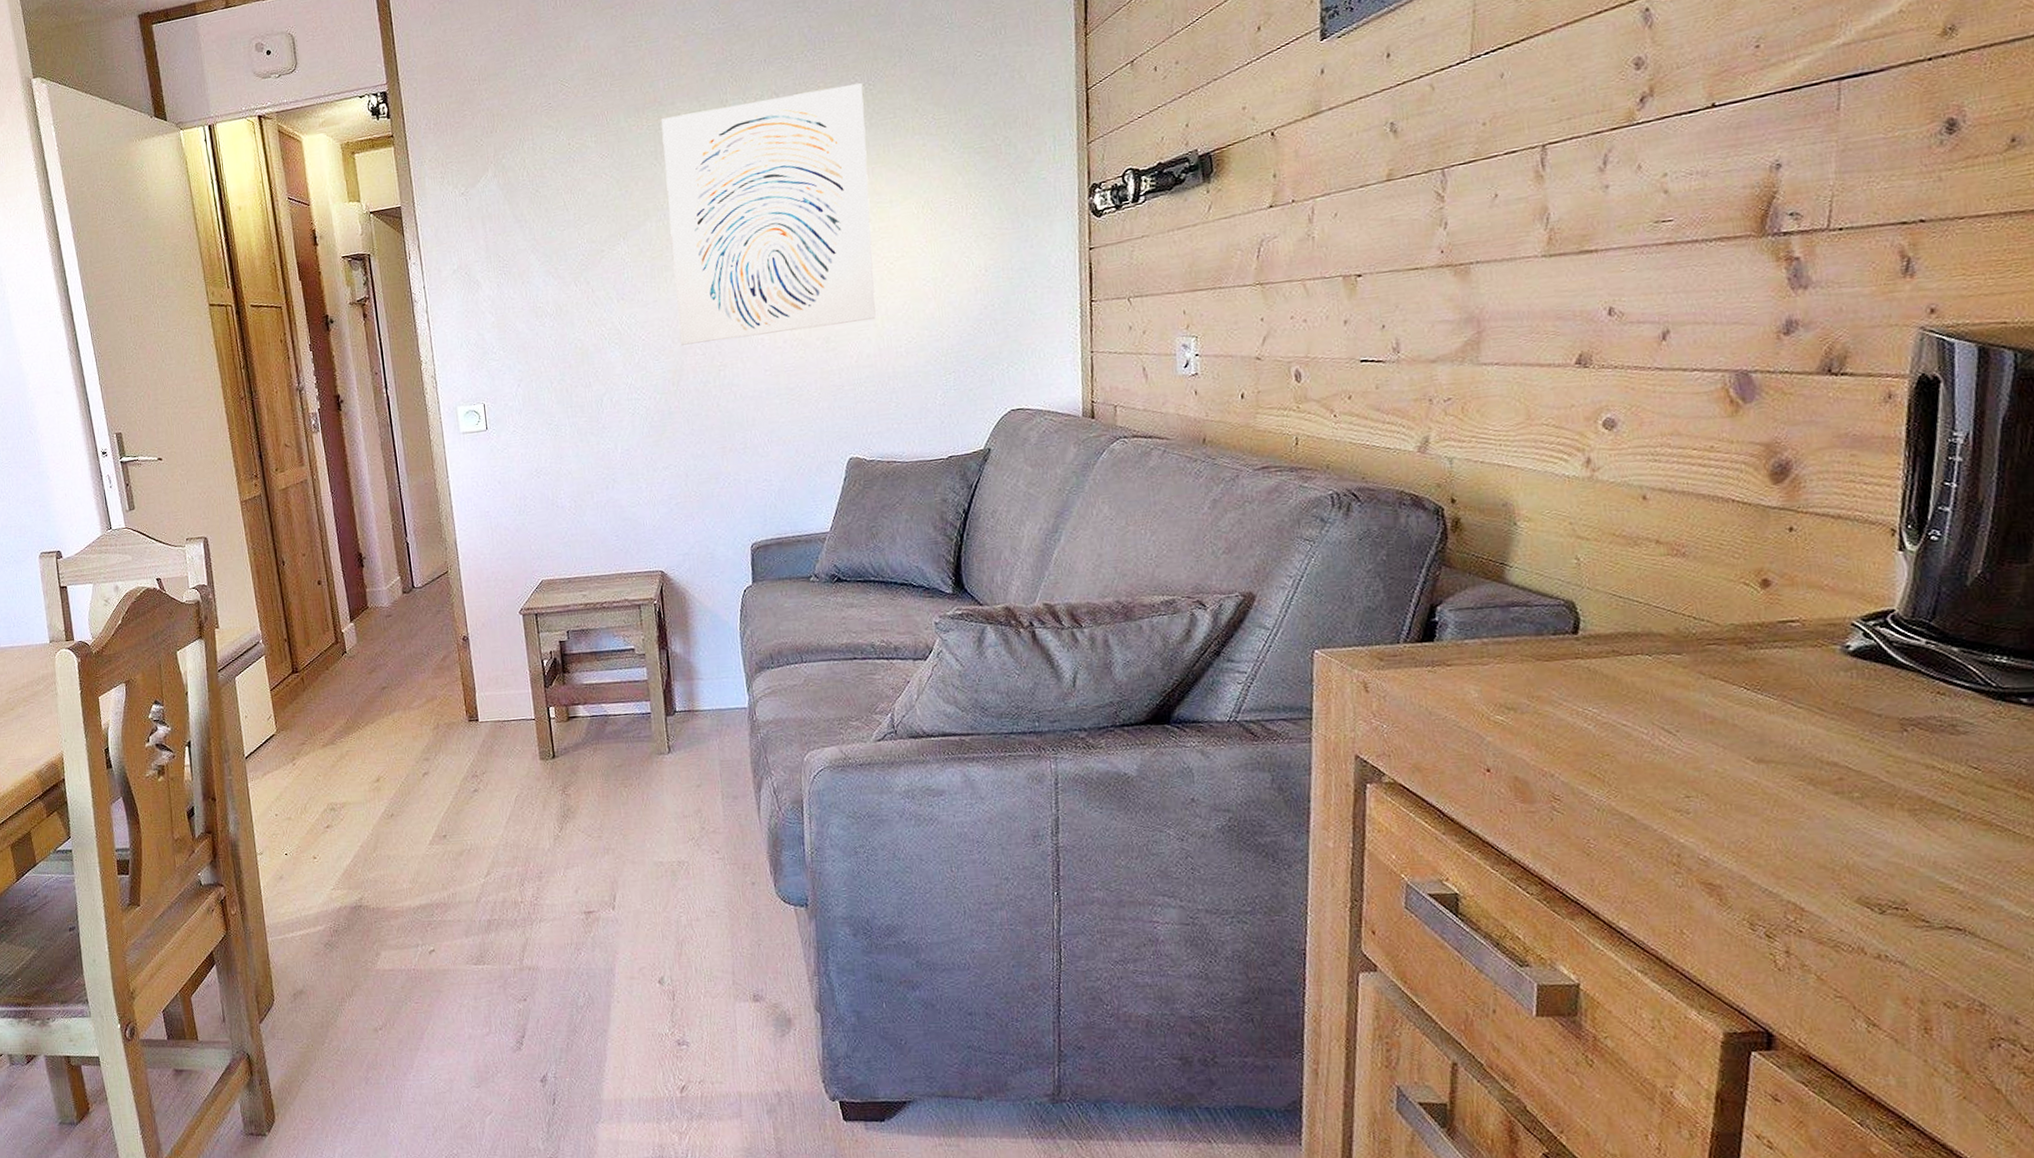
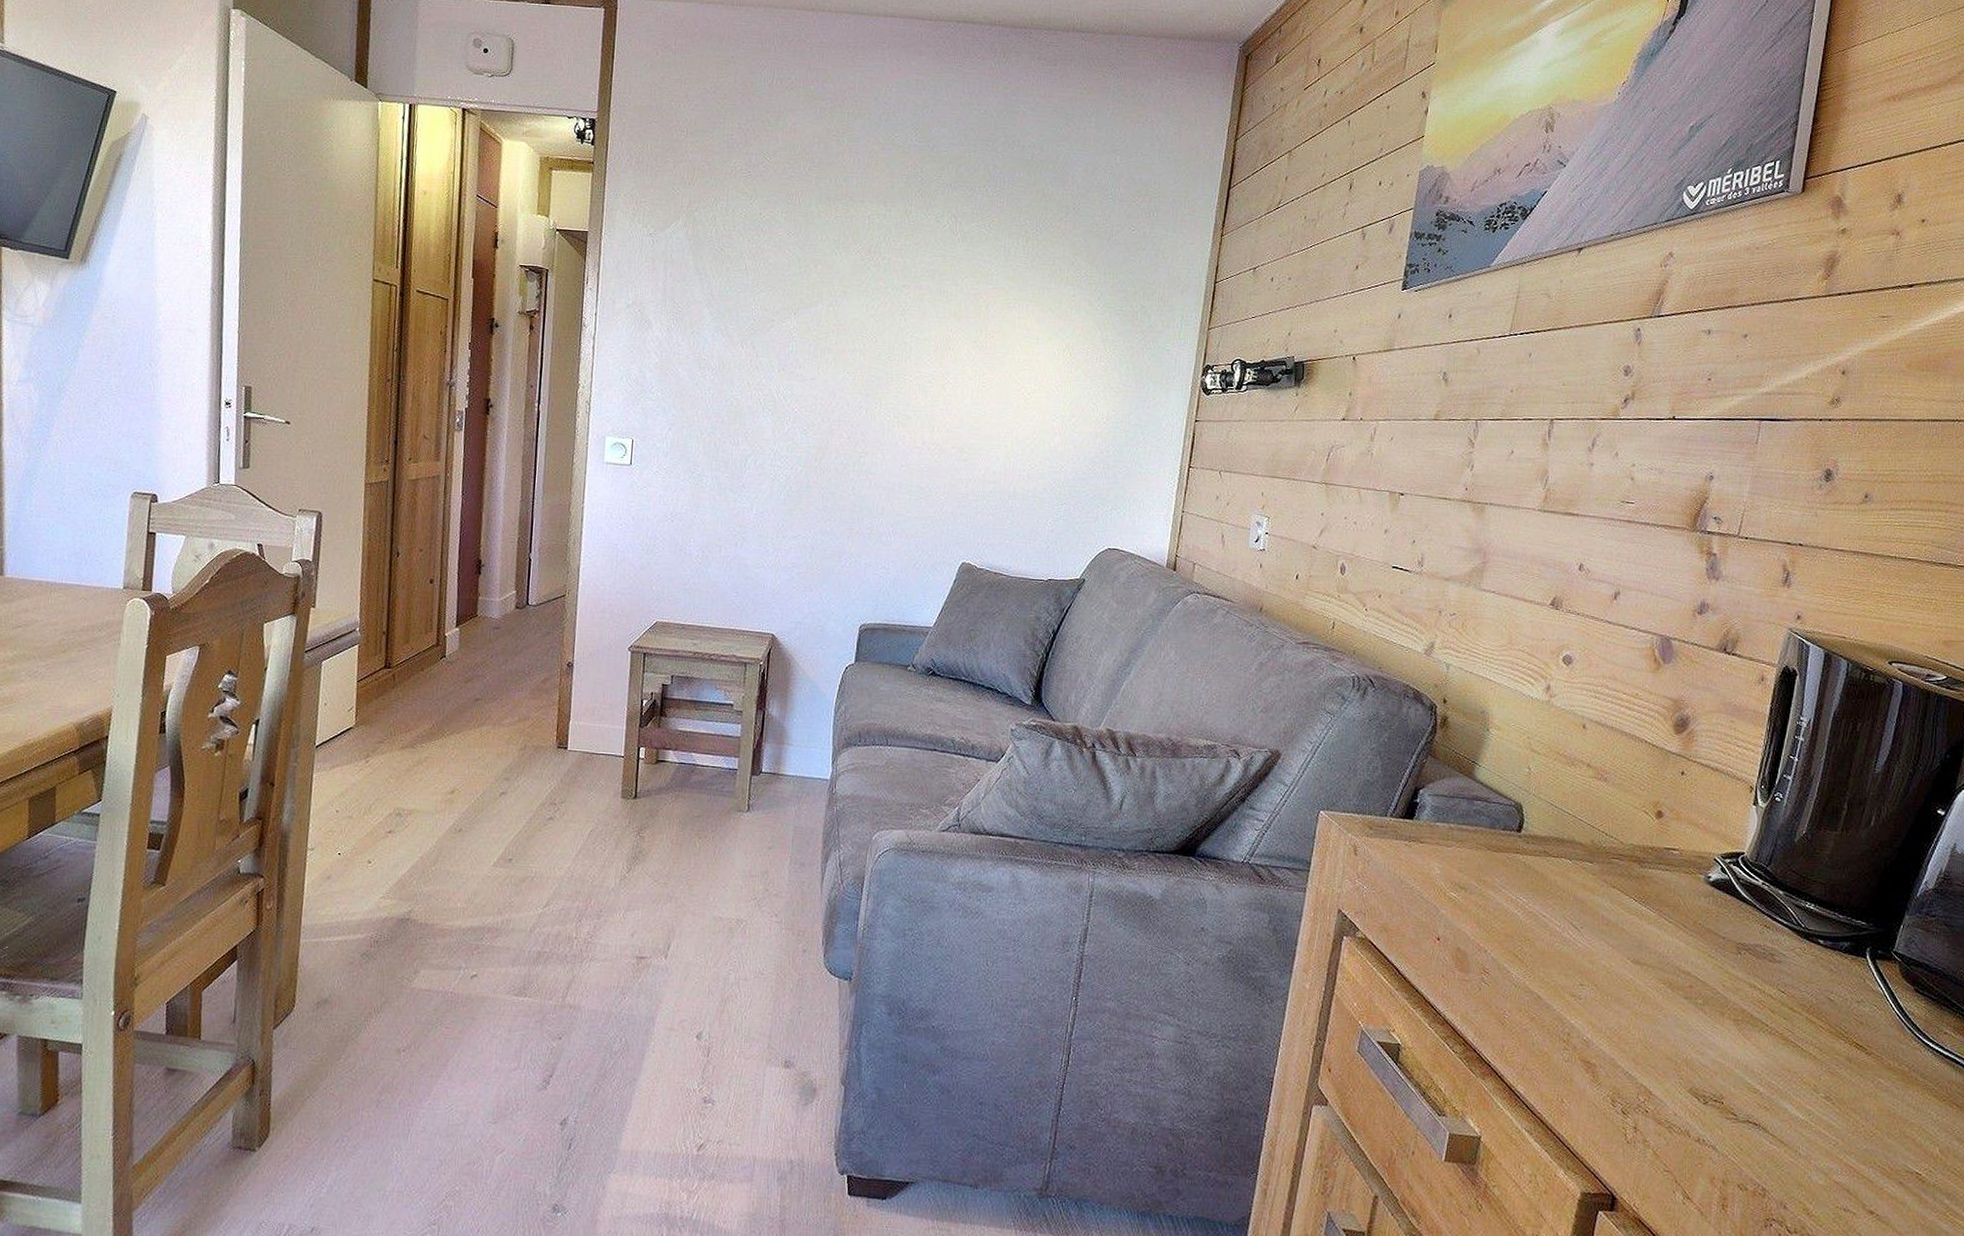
wall art: present [661,83,876,346] -> none [829,213,1031,441]

